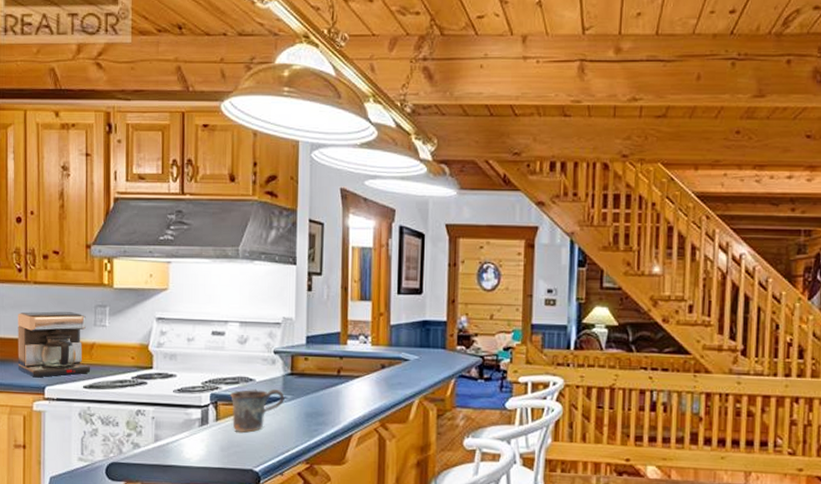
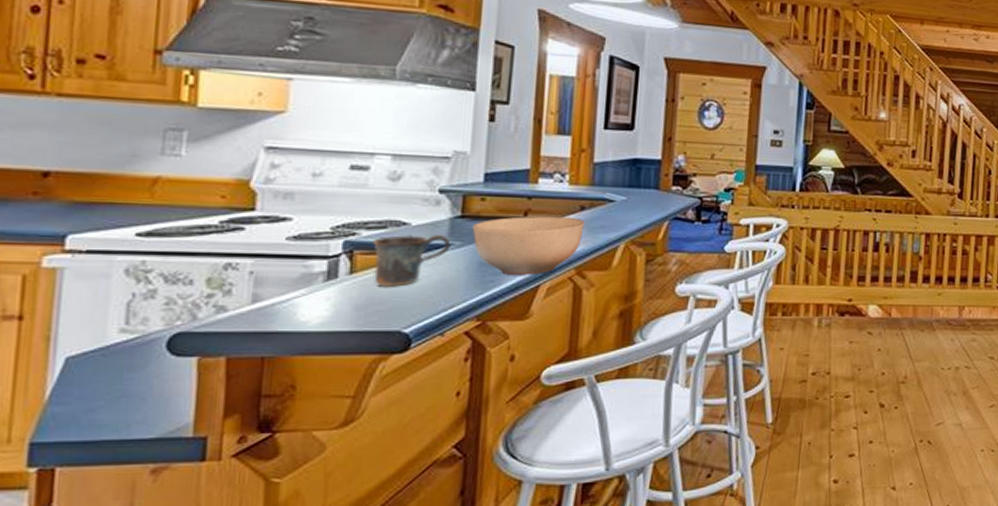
coffee maker: present [17,311,91,378] -> none [17,133,151,223]
bowl: none [299,373,385,426] -> present [472,216,585,275]

